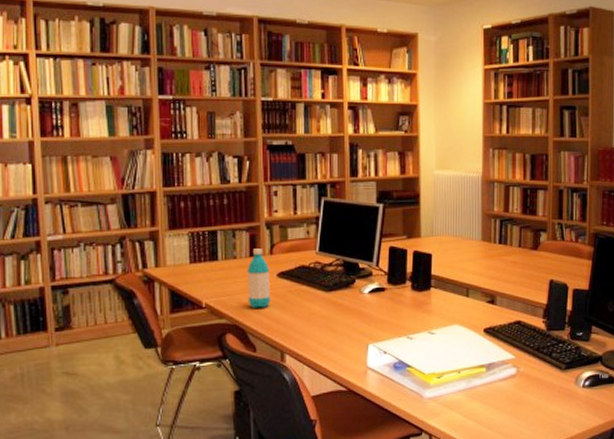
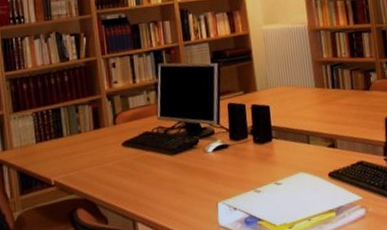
water bottle: present [247,249,271,308] -> none [92,120,119,180]

